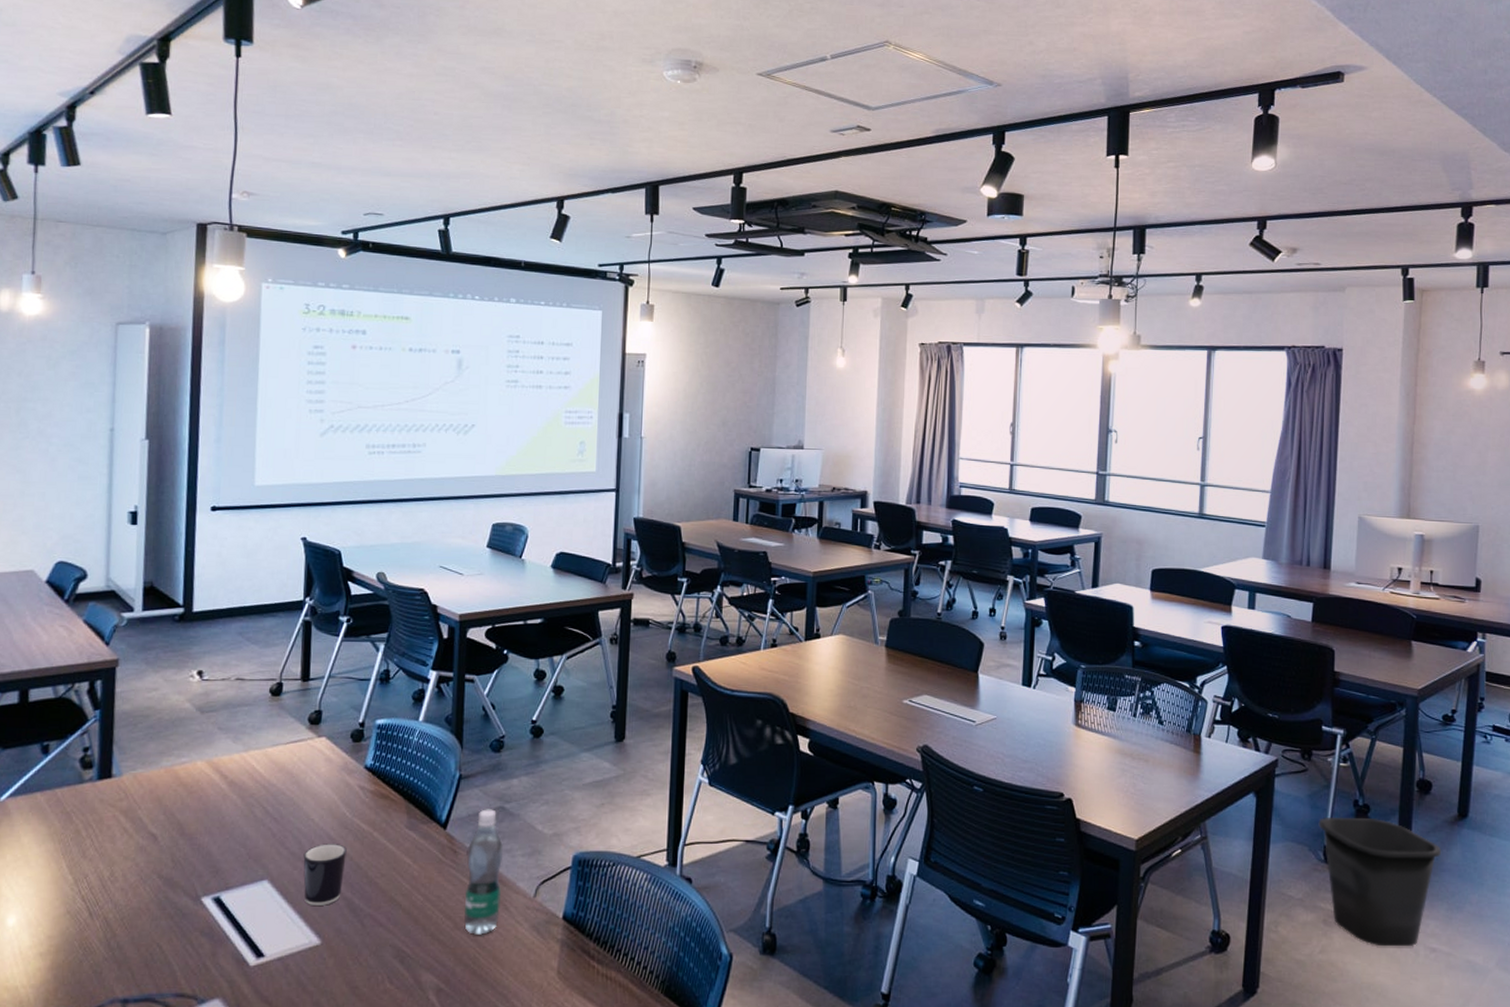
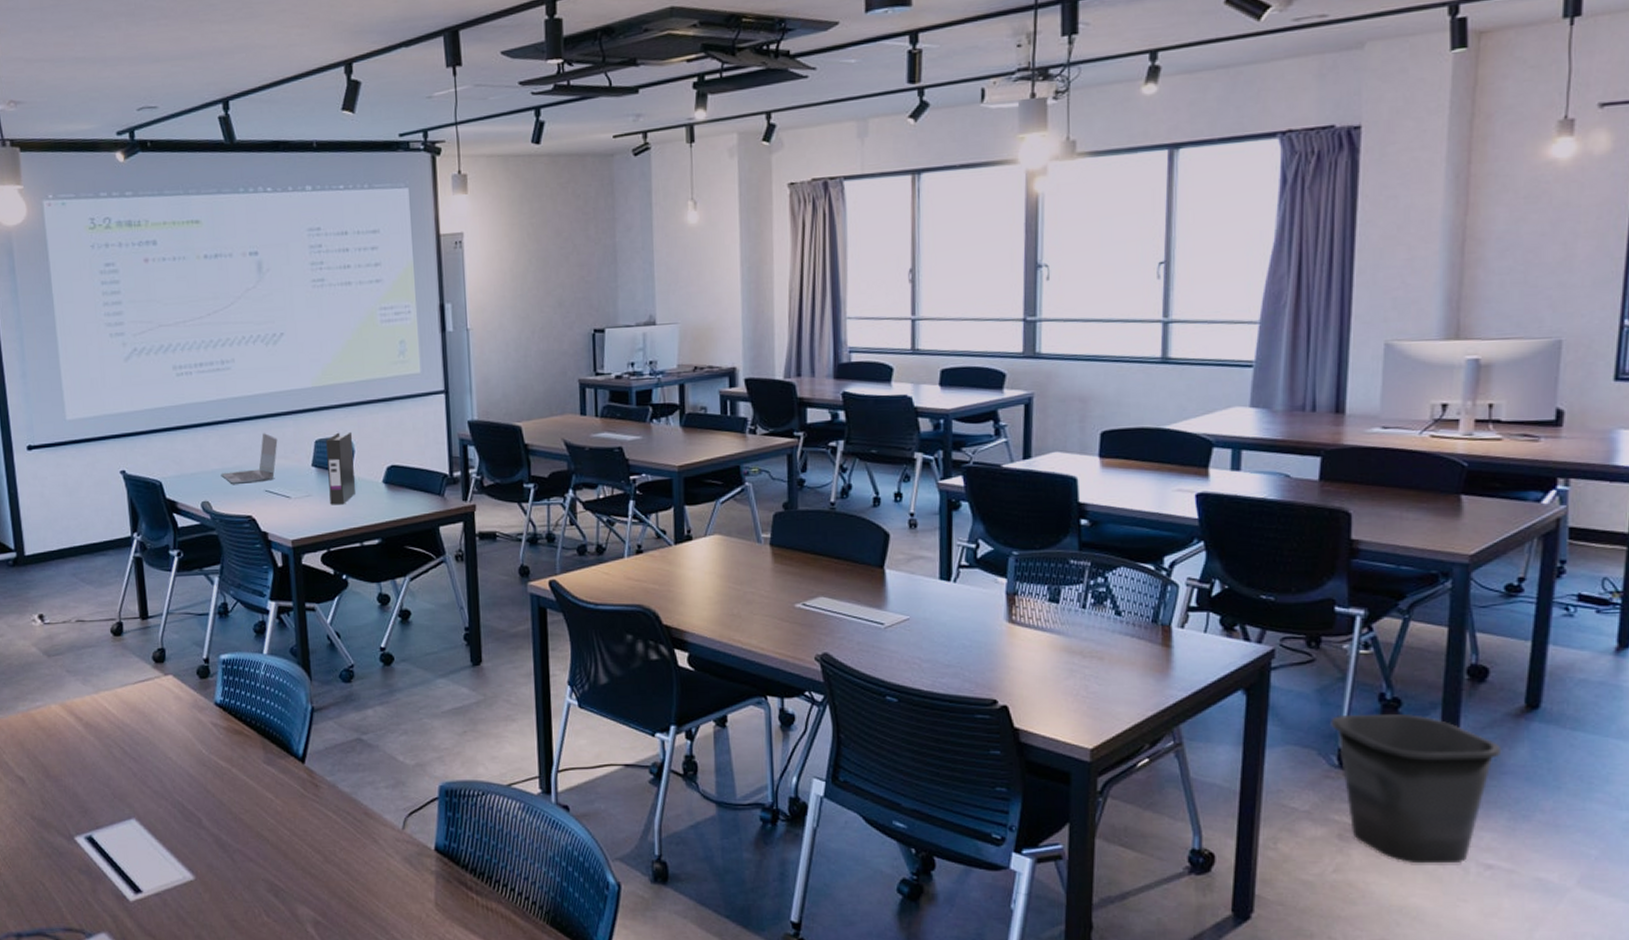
mug: present [303,844,347,906] -> none [166,781,209,842]
laptop: none [399,513,458,558] -> present [221,433,278,484]
bottle: present [463,809,504,935] -> none [329,741,369,868]
binder: none [500,518,527,585] -> present [326,431,355,505]

